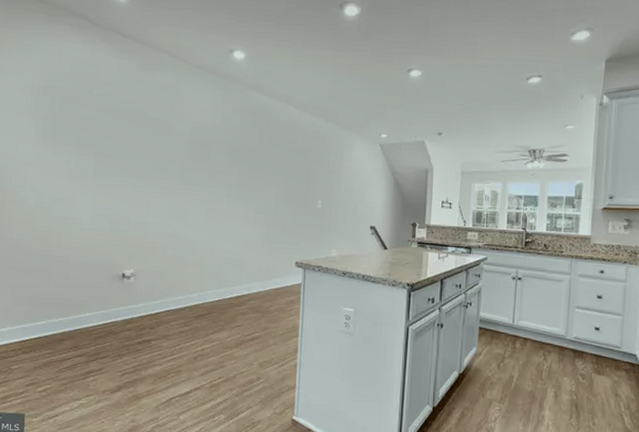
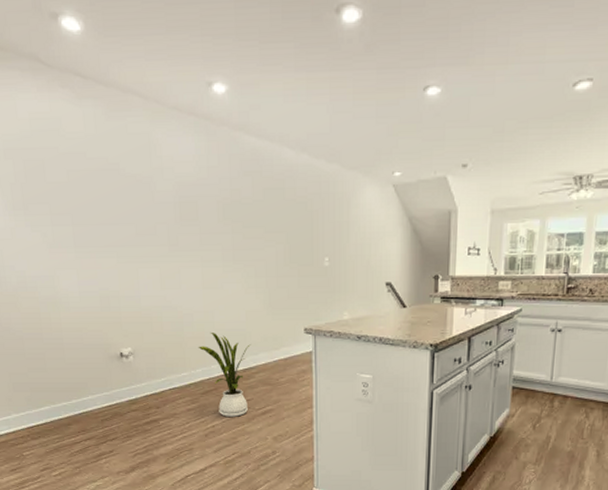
house plant: none [196,260,247,342] -> present [198,333,252,417]

